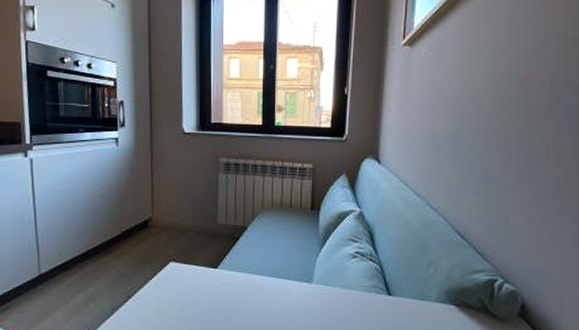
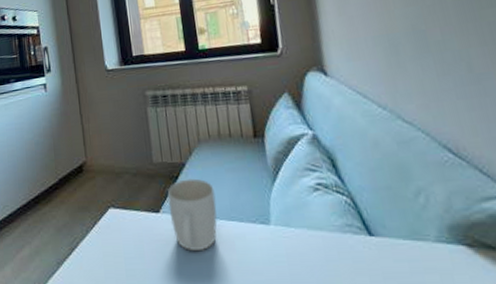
mug: none [227,240,270,303] -> present [167,178,218,252]

